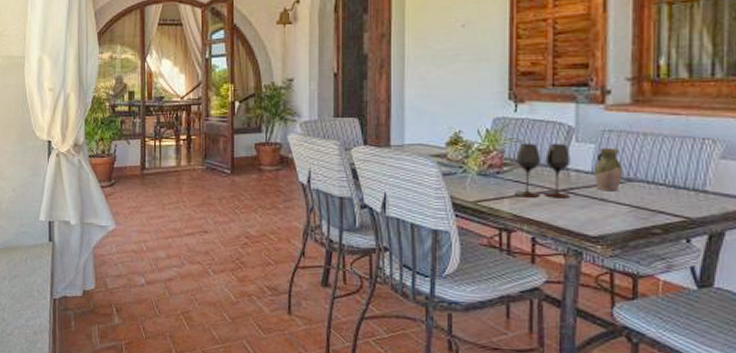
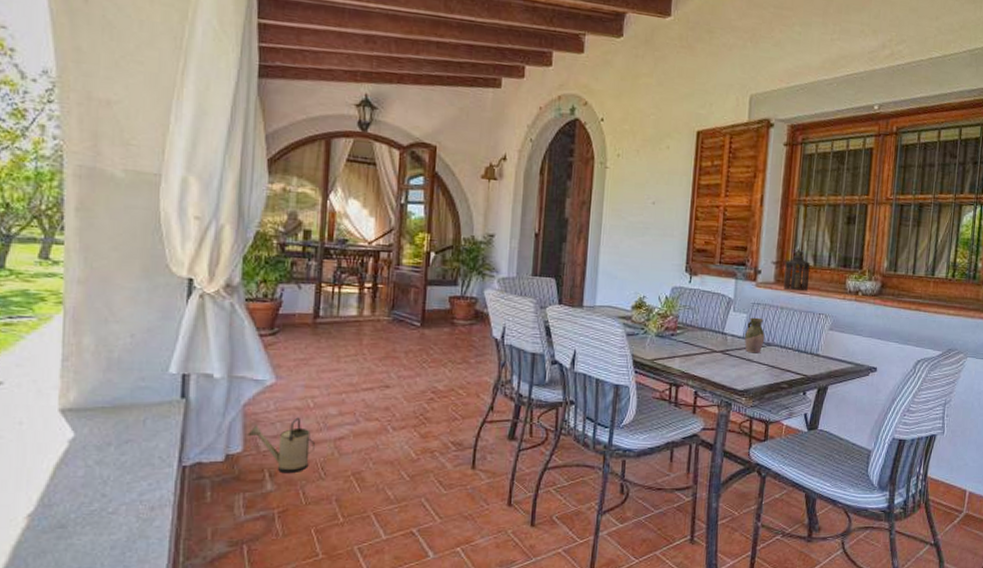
watering can: none [98,259,149,310] -> present [247,417,315,474]
wine glass: present [515,143,571,198] -> none [684,310,729,359]
lantern: none [645,57,684,112] -> present [783,248,811,292]

